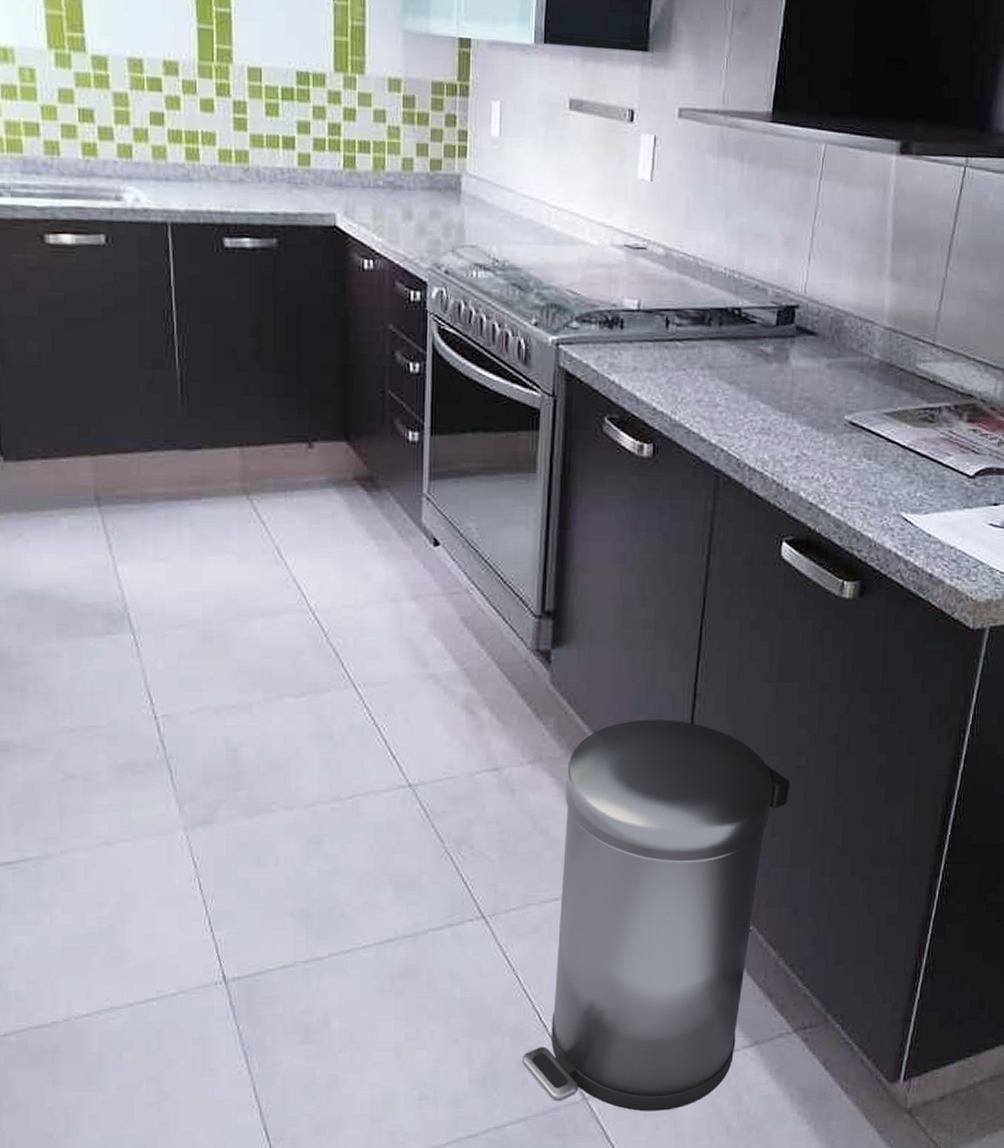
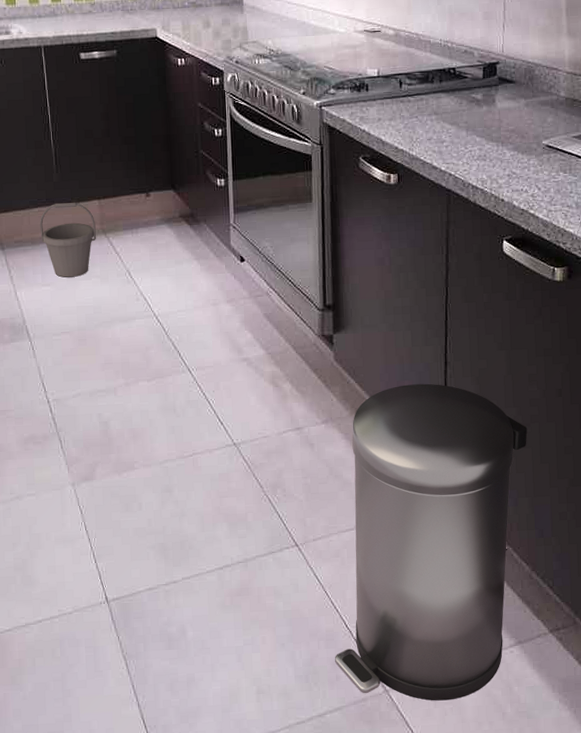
bucket: none [154,446,234,551] -> present [40,202,96,278]

